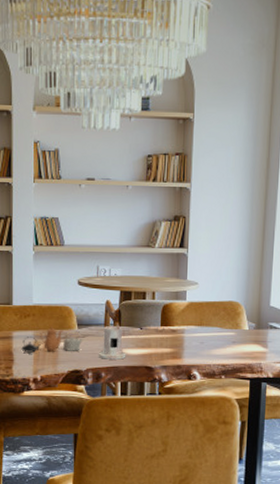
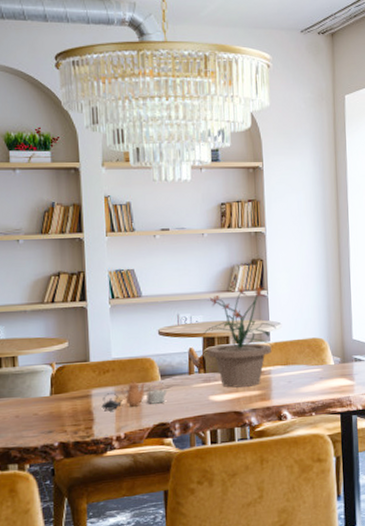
candle: present [98,324,126,360] -> none [184,371,214,409]
potted plant: none [120,242,193,344] -> present [203,285,276,388]

